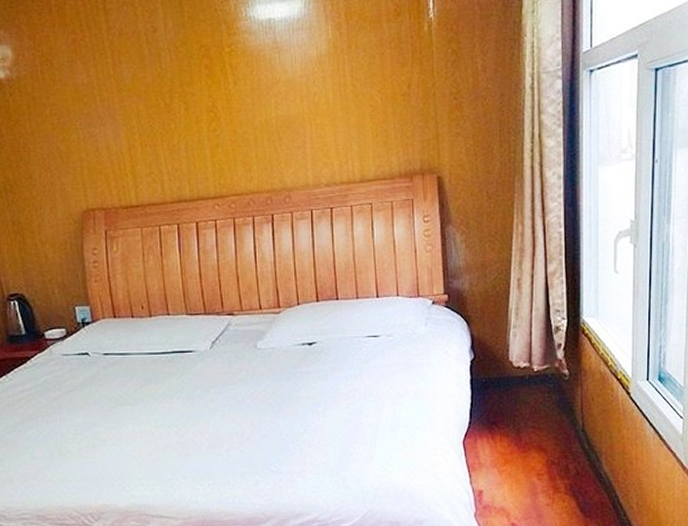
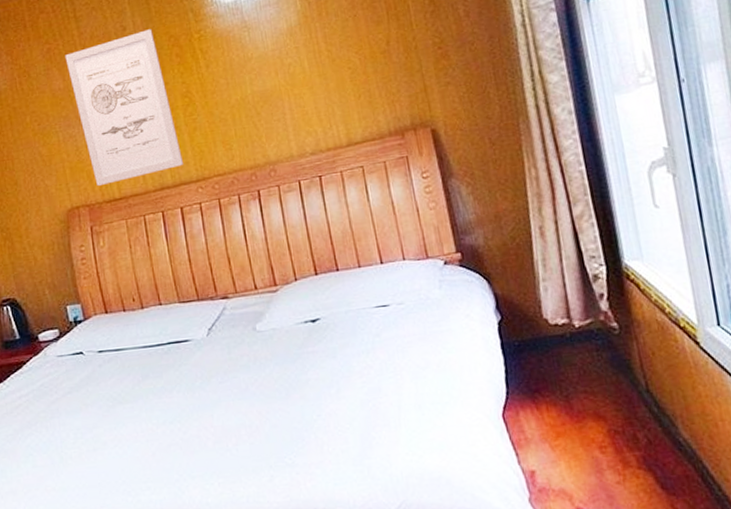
wall art: none [91,35,202,190] -> present [65,29,183,186]

